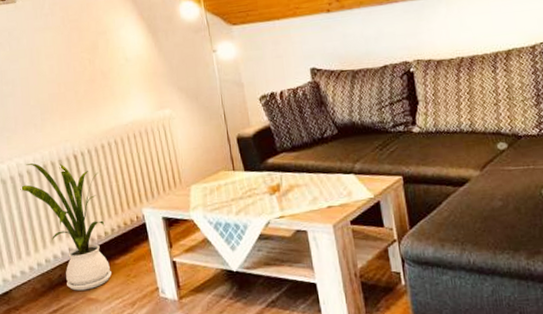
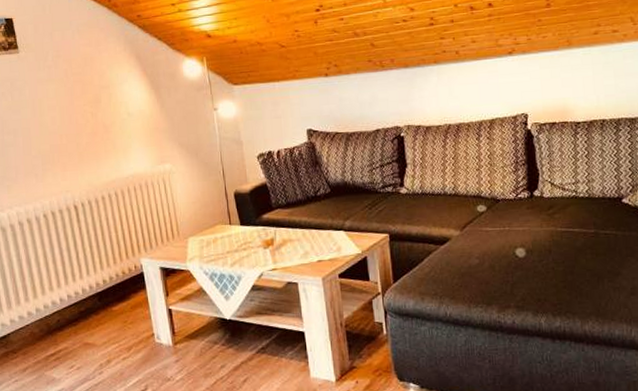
house plant: present [20,163,112,291] -> none [20,212,109,336]

